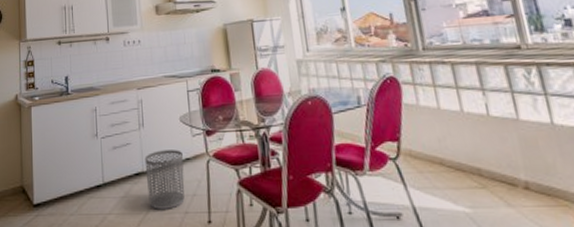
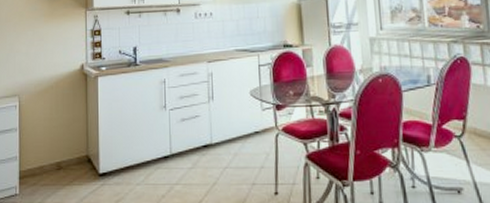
waste bin: present [144,150,185,209] -> none [213,123,253,181]

